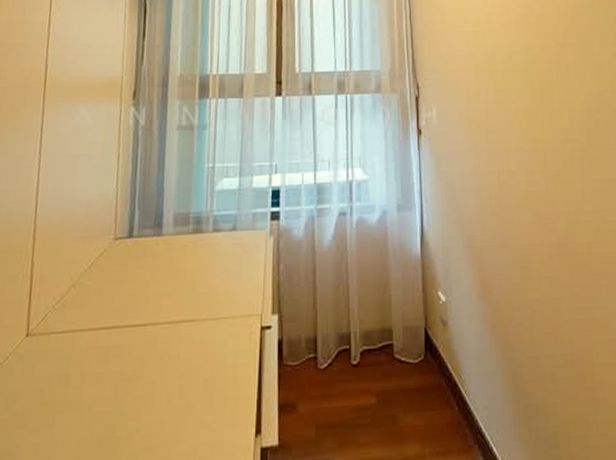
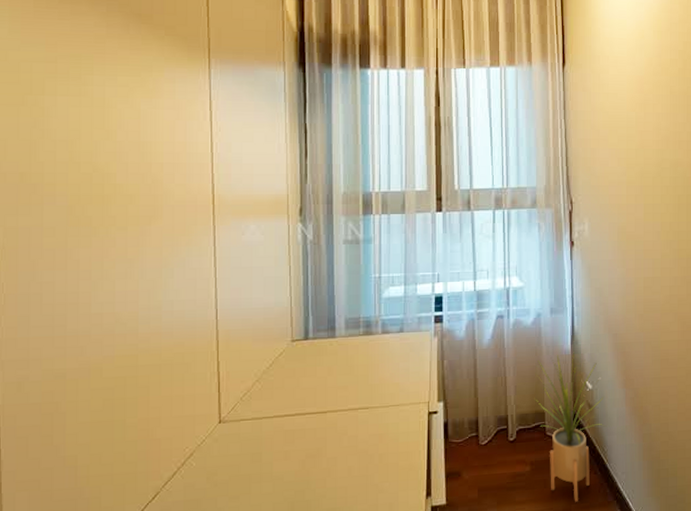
house plant: none [380,256,463,446] -> present [534,352,607,502]

